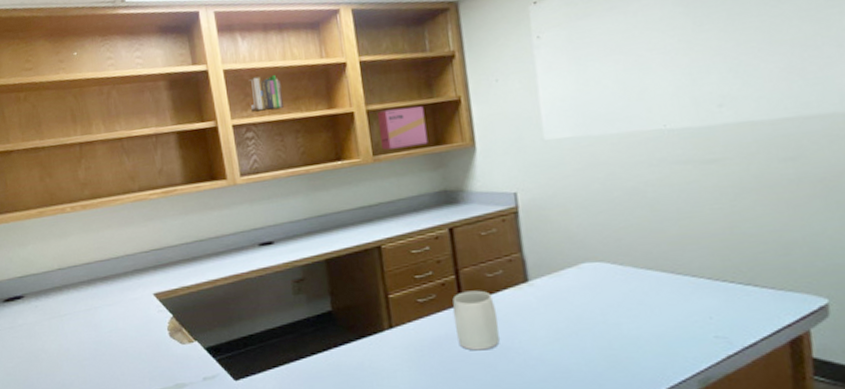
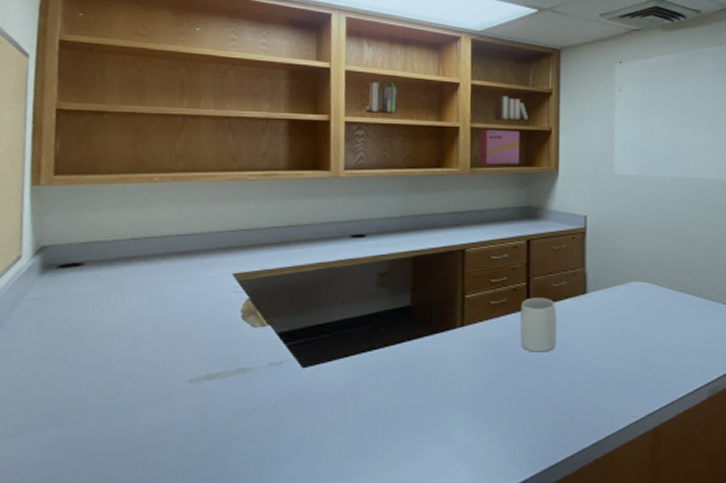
books: none [388,67,432,98] -> present [494,96,529,121]

